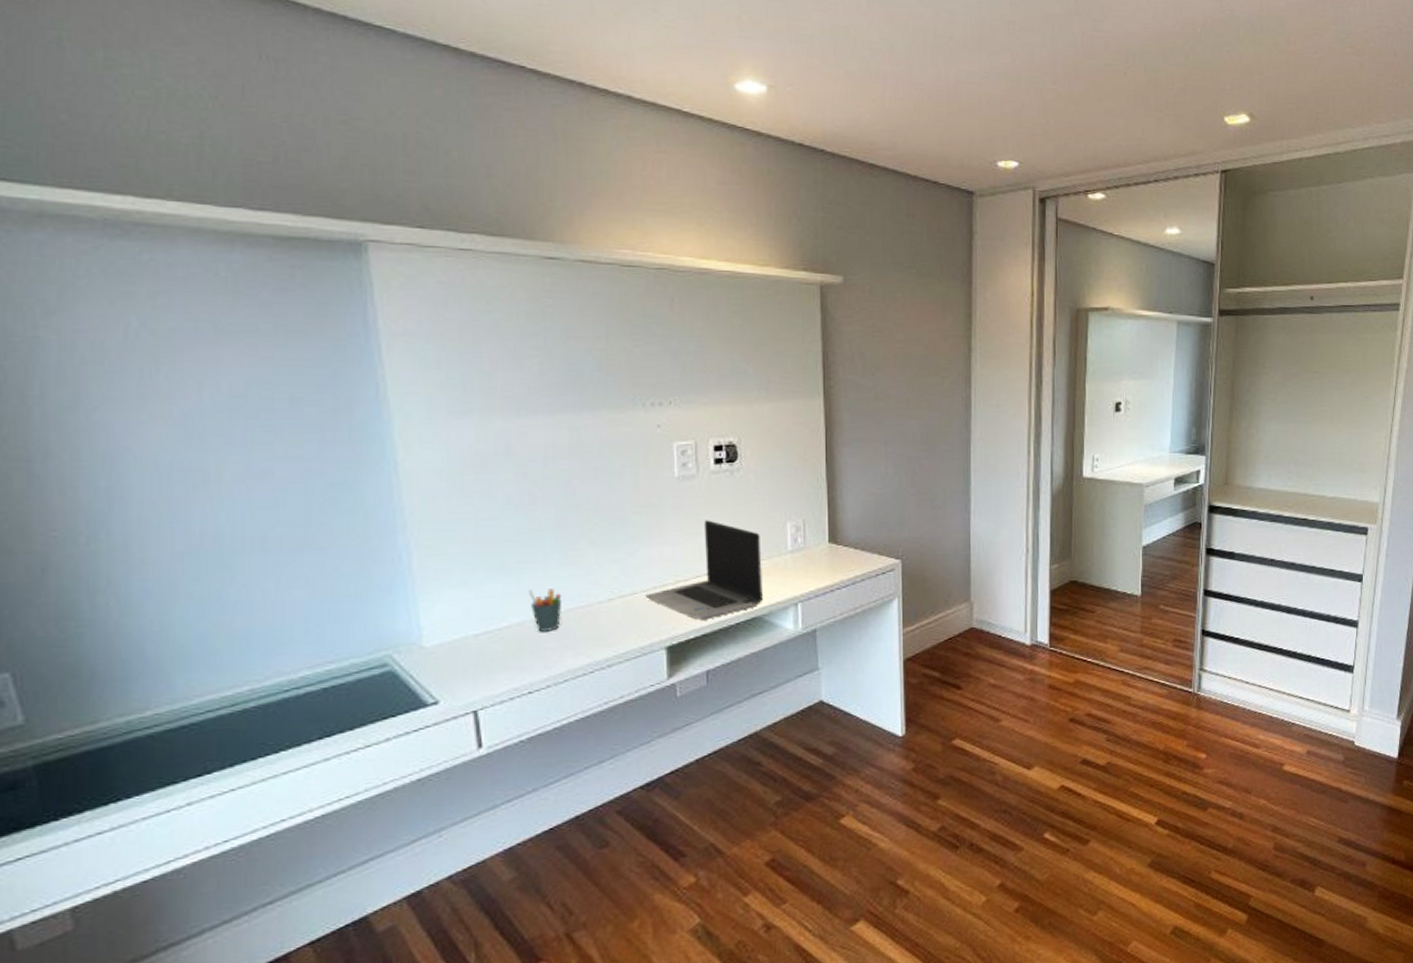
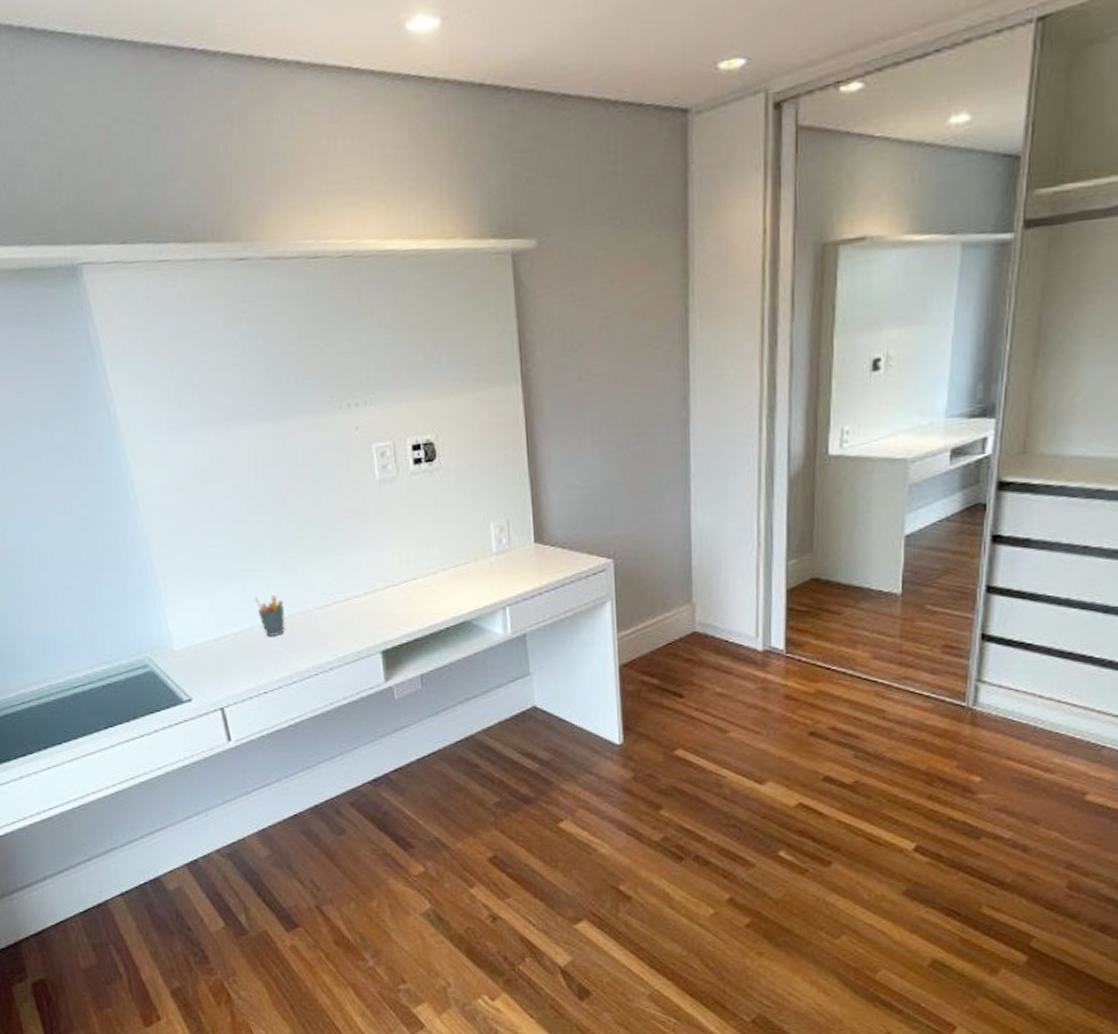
laptop computer: present [645,520,764,620] -> none [358,523,471,625]

